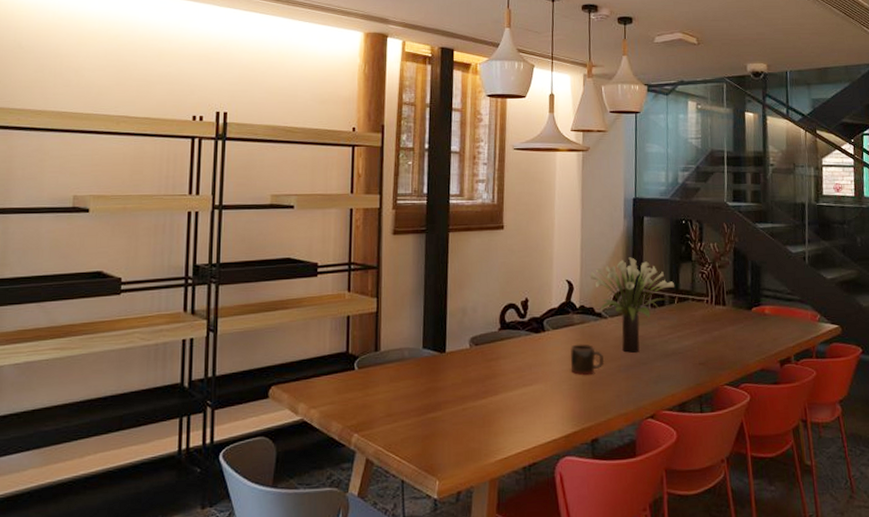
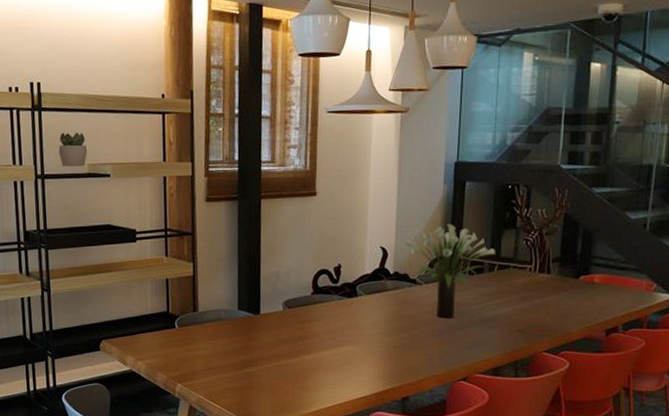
succulent plant: none [240,162,272,198] -> present [58,132,88,167]
mug: present [570,343,605,376] -> none [382,309,418,339]

